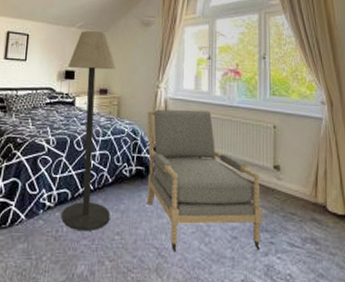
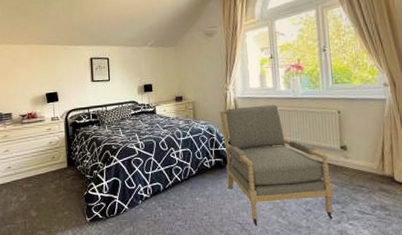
floor lamp: present [61,30,116,232] -> none [145,46,198,215]

